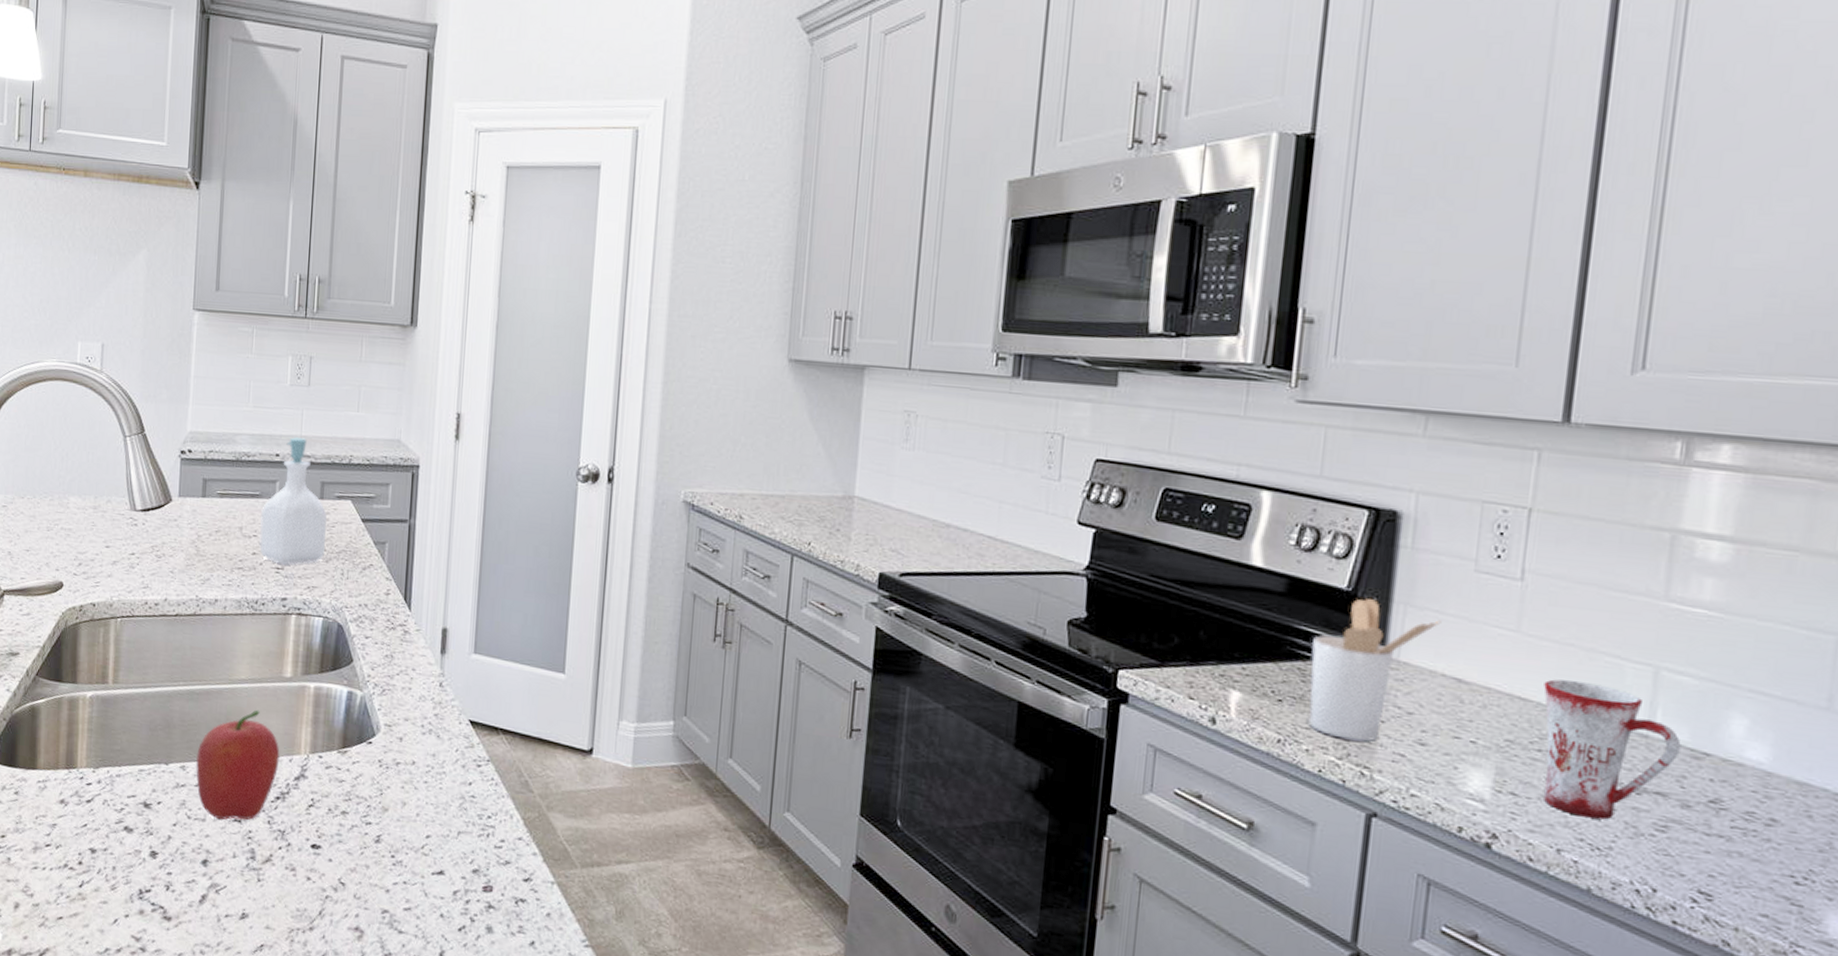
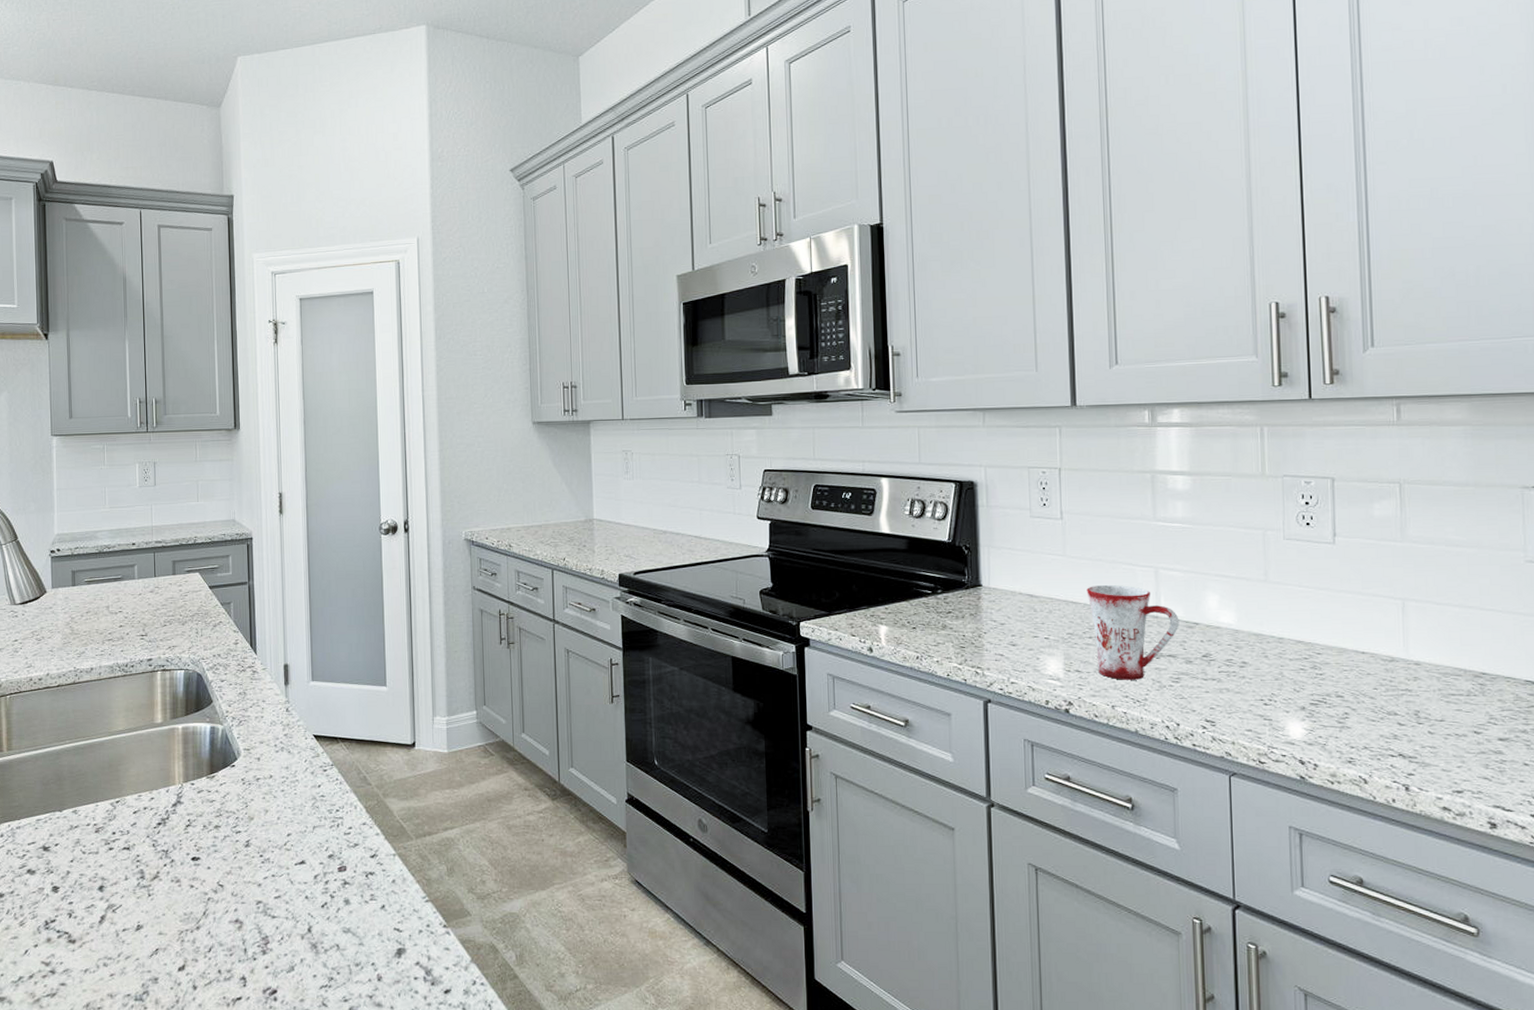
fruit: present [195,709,280,820] -> none [85,753,158,850]
soap bottle: present [259,437,327,565] -> none [124,528,180,632]
utensil holder: present [1309,599,1442,742] -> none [929,546,1014,650]

